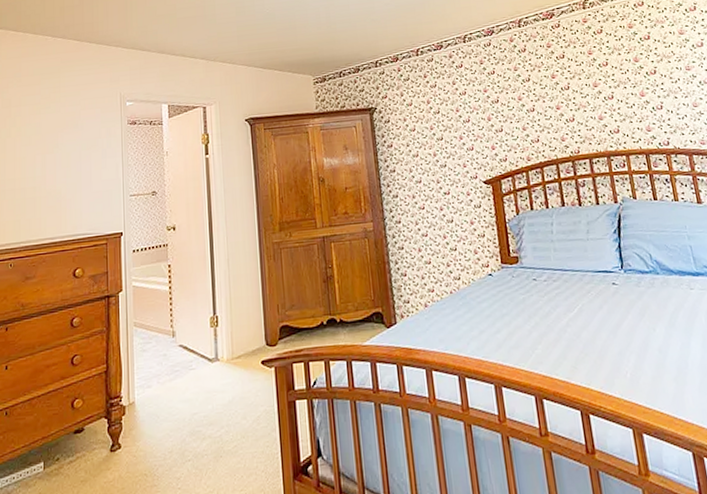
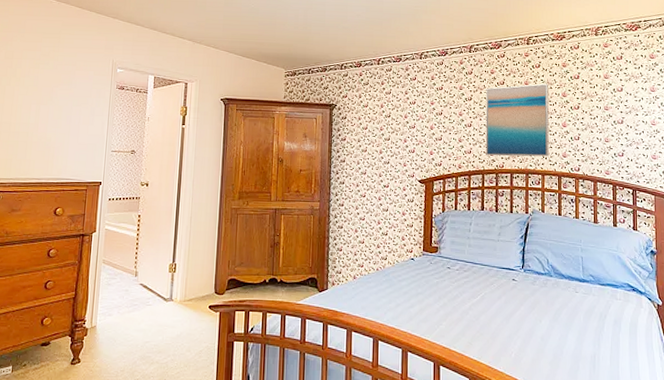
wall art: none [544,49,631,142] -> present [486,83,549,157]

